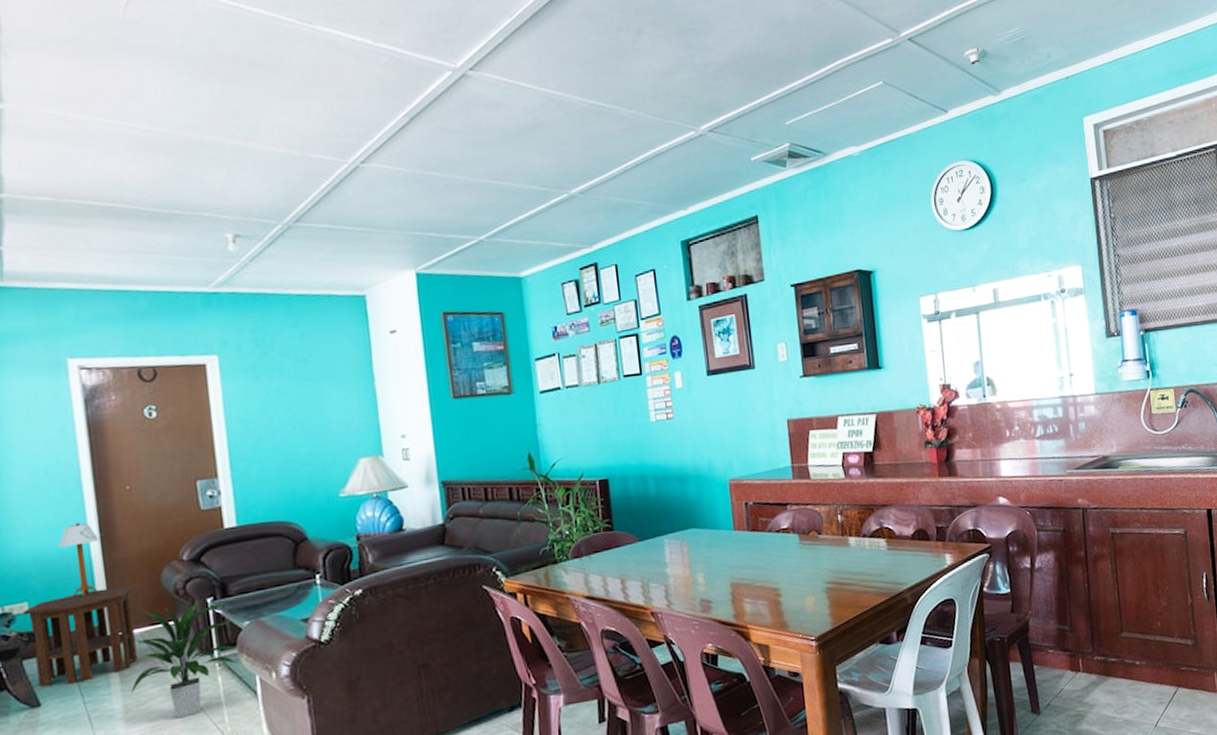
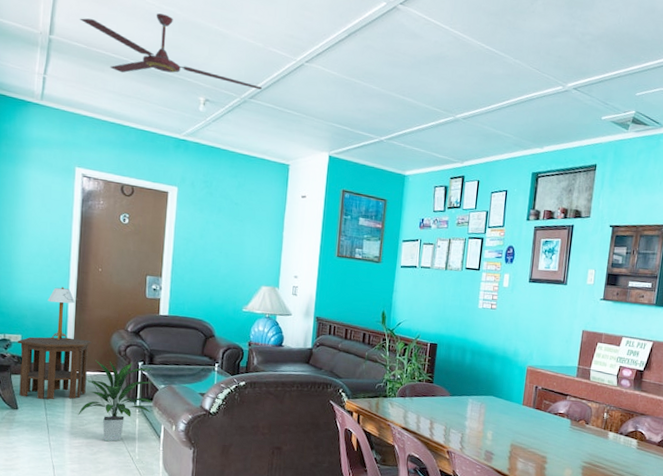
ceiling fan: none [38,138,310,224] -> present [80,13,263,90]

